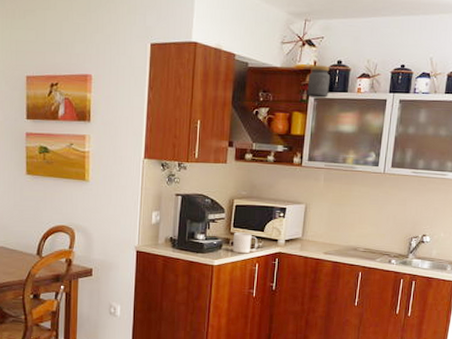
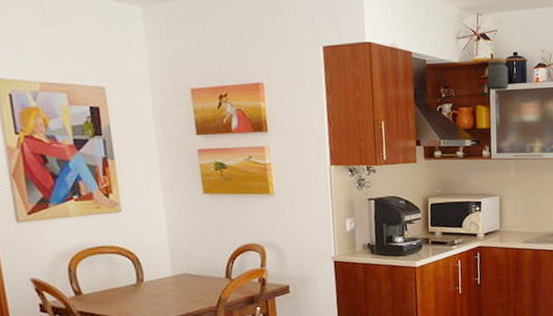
mug: present [232,232,258,254] -> none [432,230,457,252]

